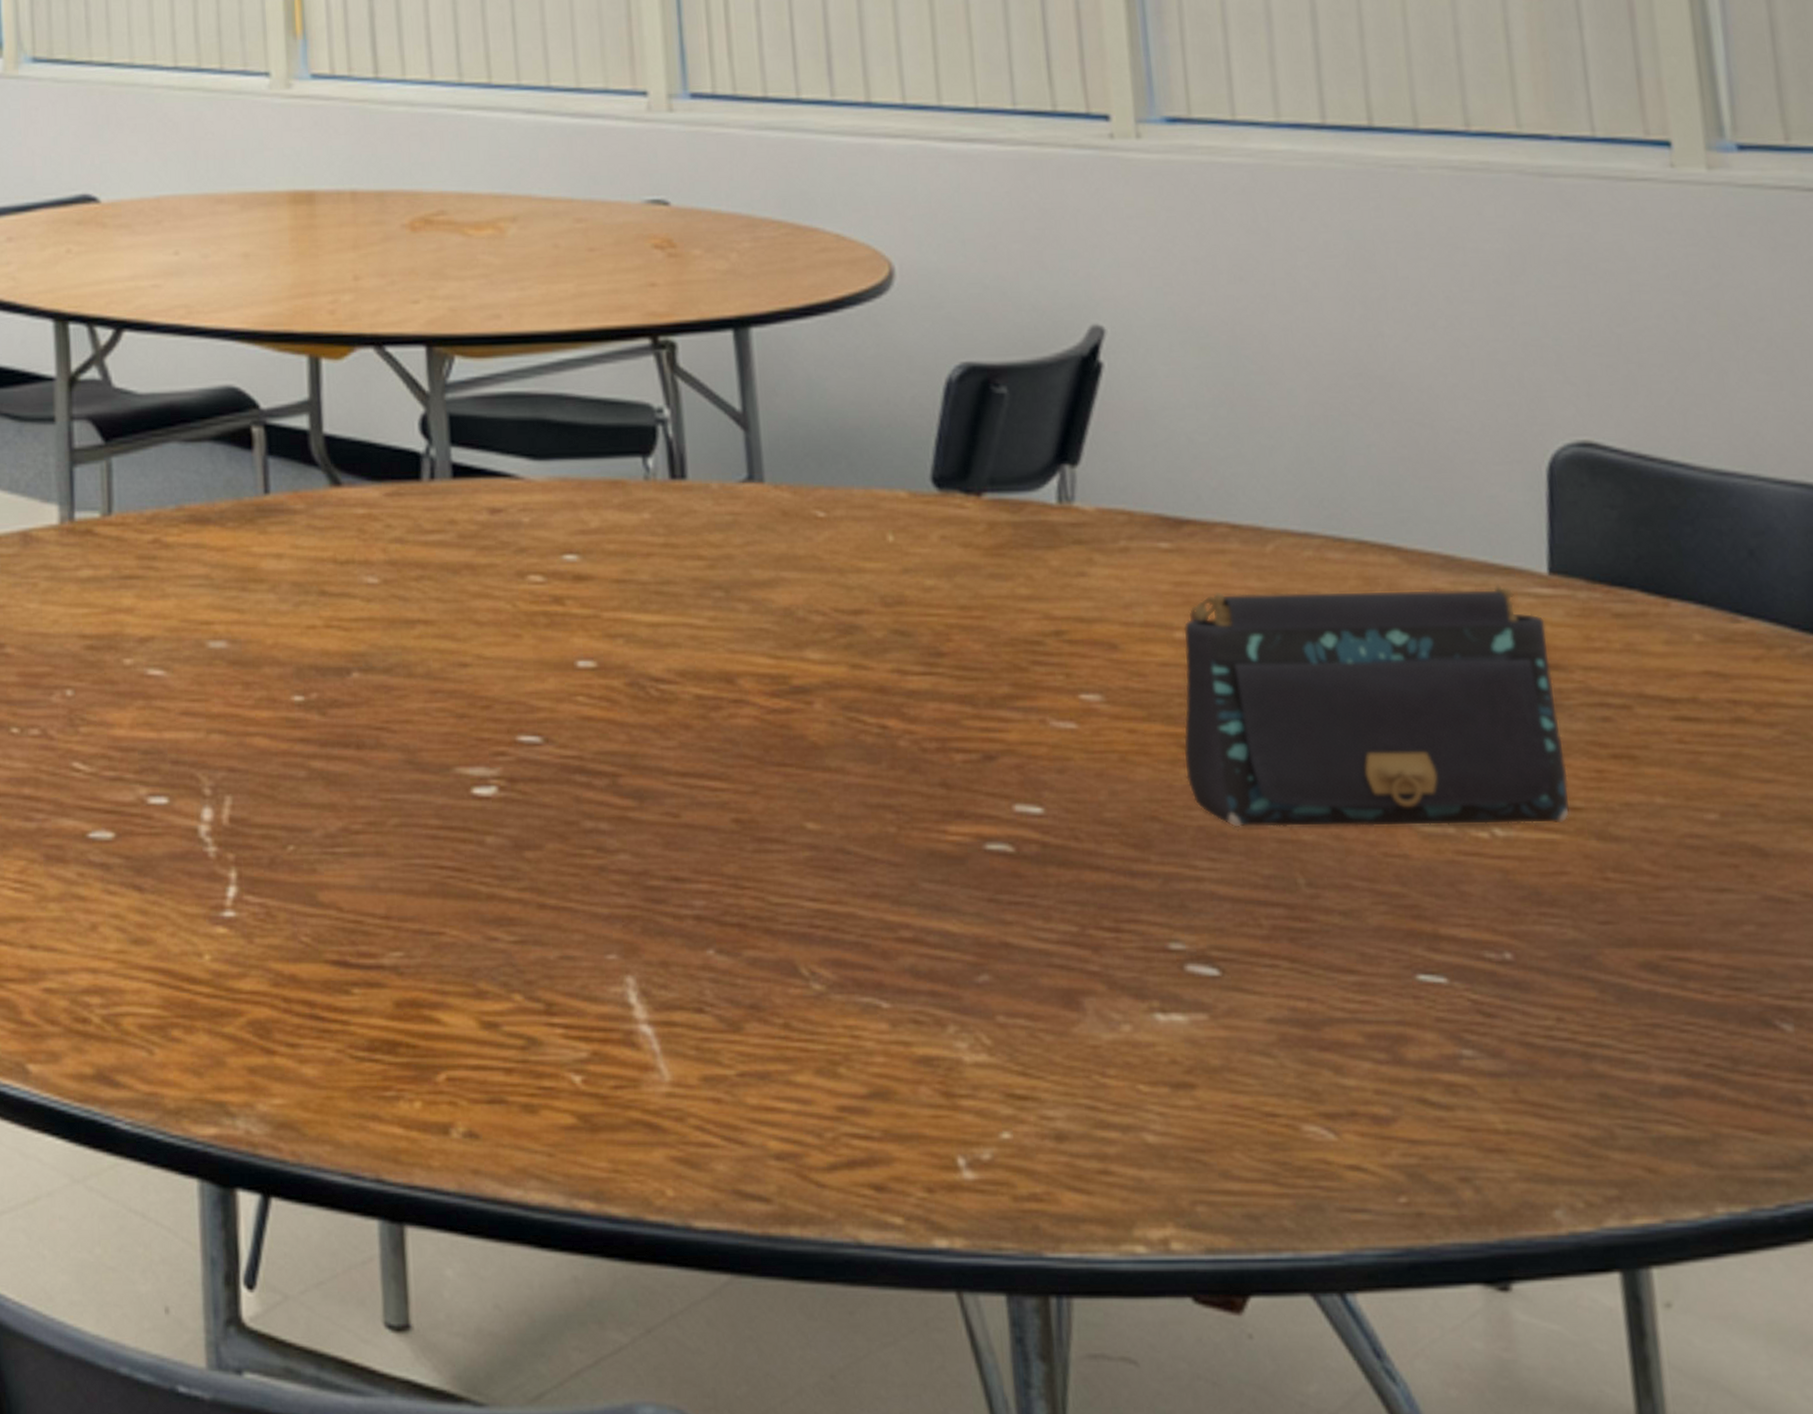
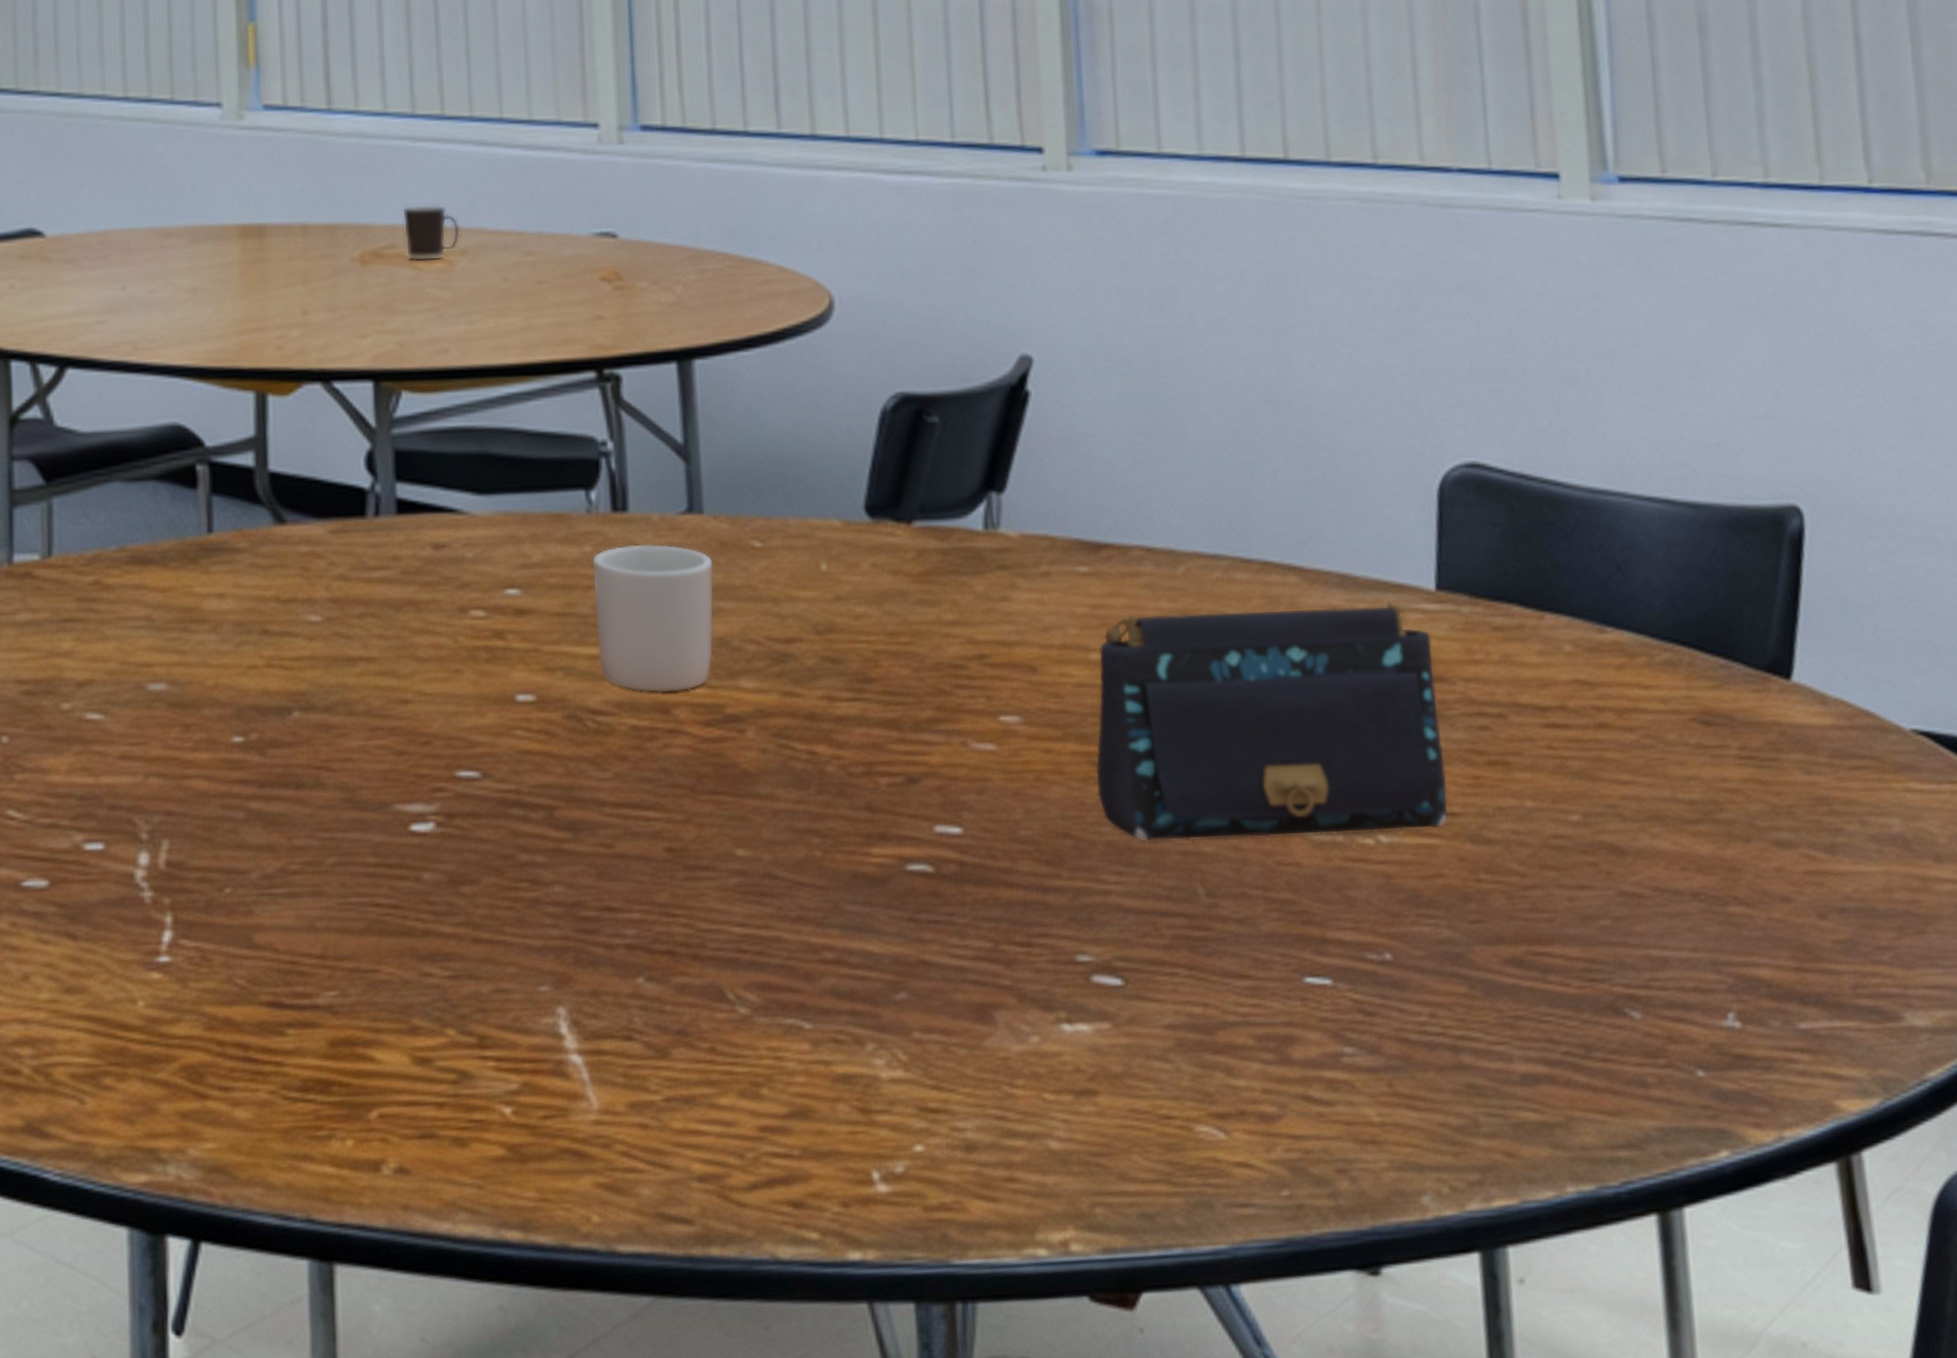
mug: none [452,171,510,228] -> present [403,204,460,262]
mug: none [651,512,778,662] -> present [592,544,714,693]

